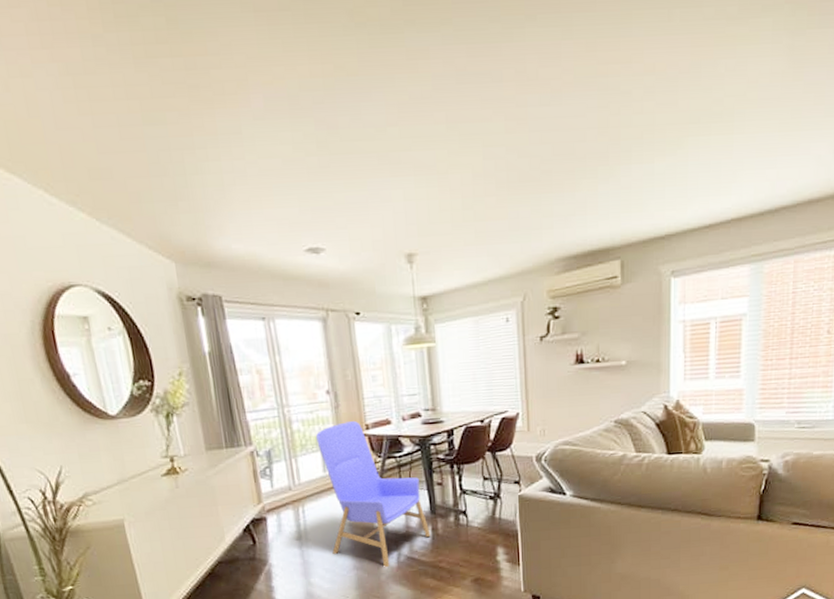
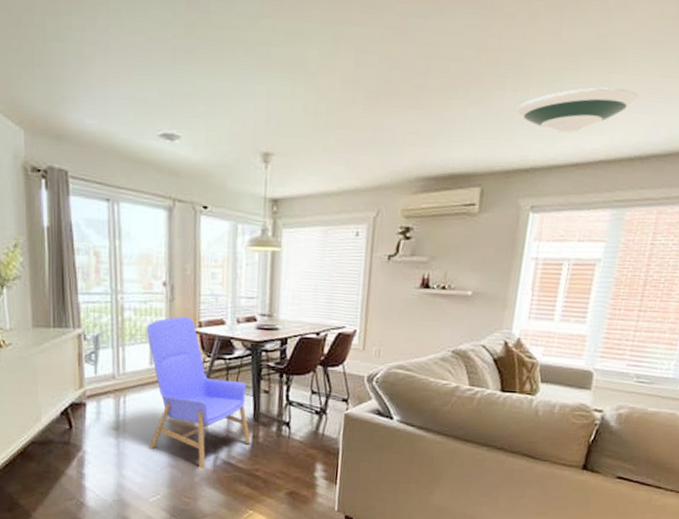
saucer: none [644,148,761,198] -> present [516,87,639,134]

